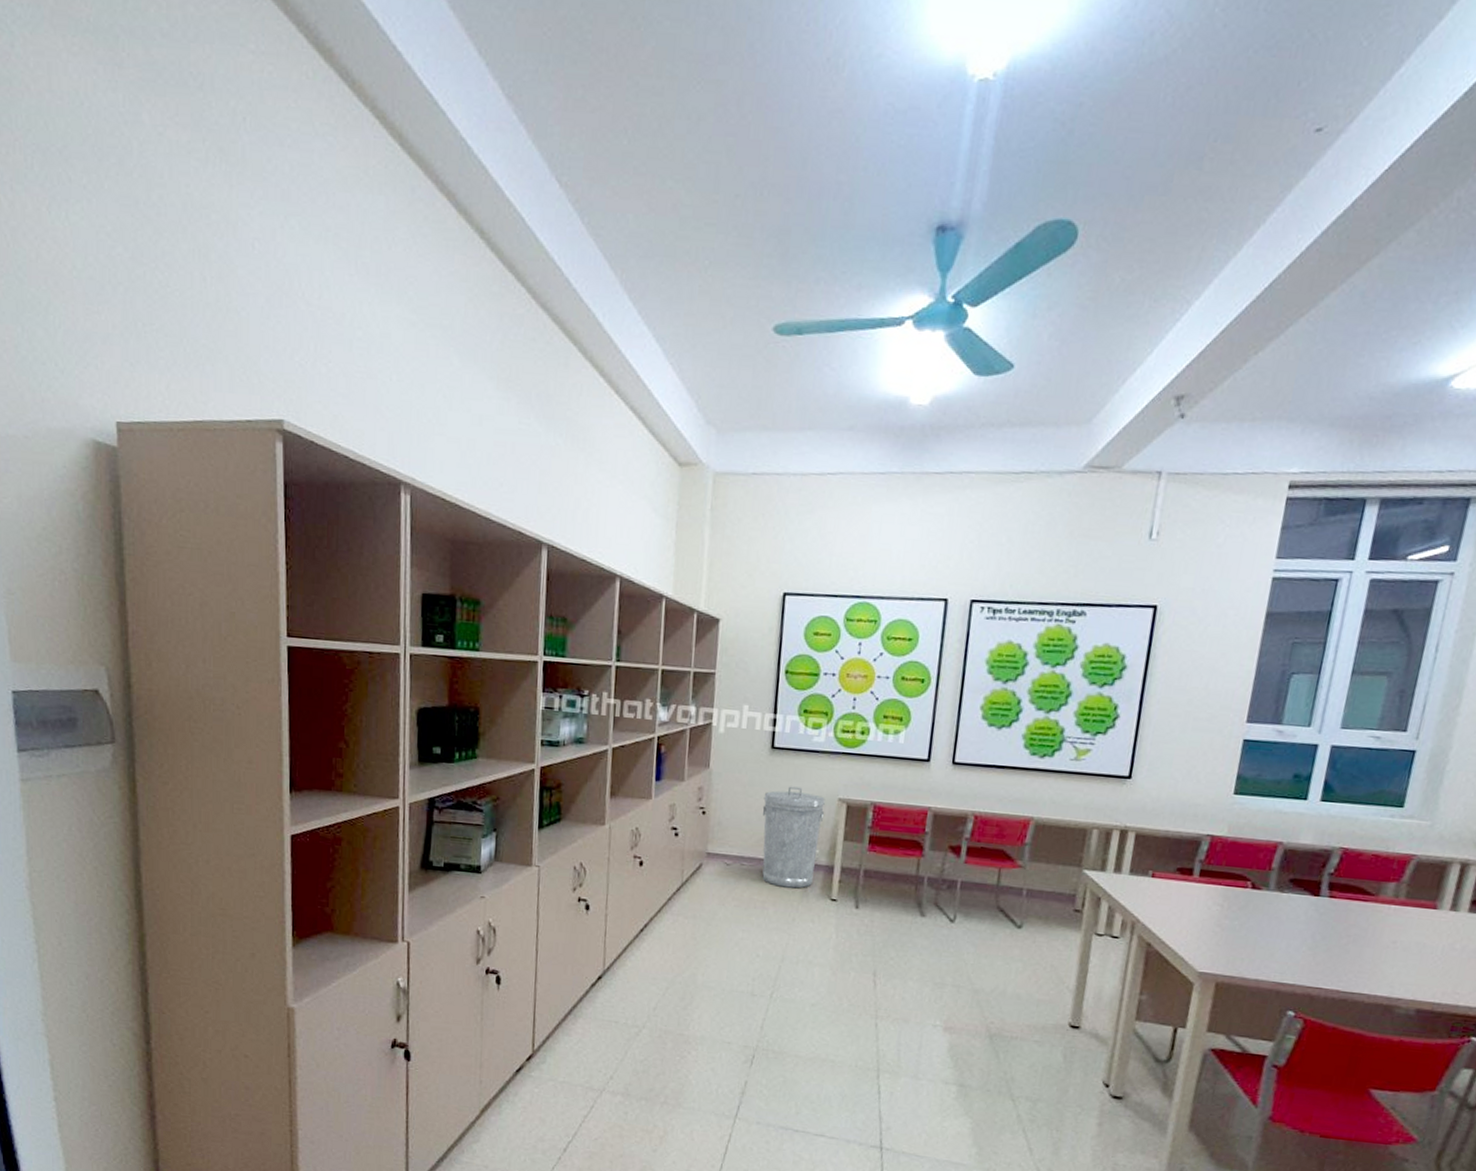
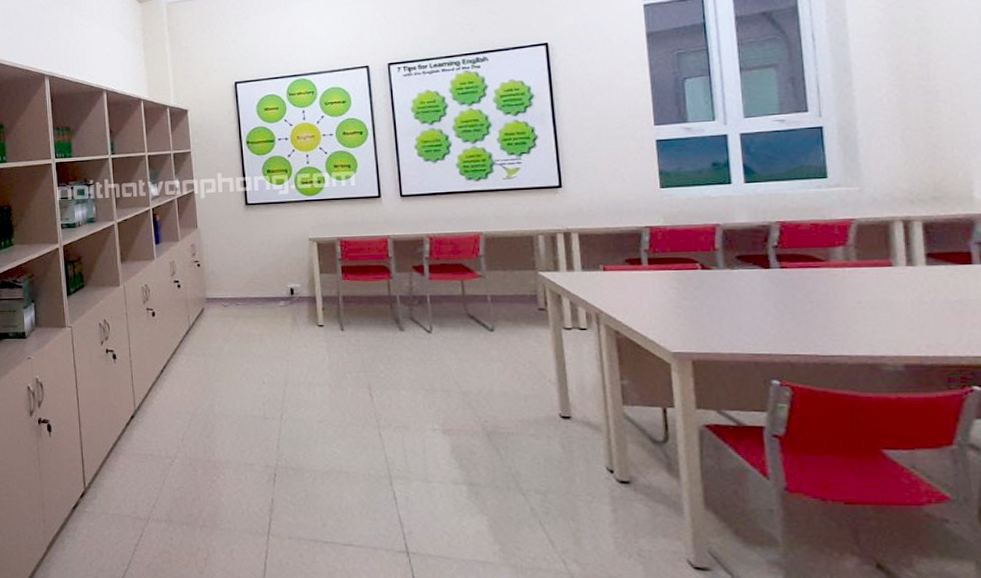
trash can: present [762,786,825,889] -> none [246,233,300,320]

